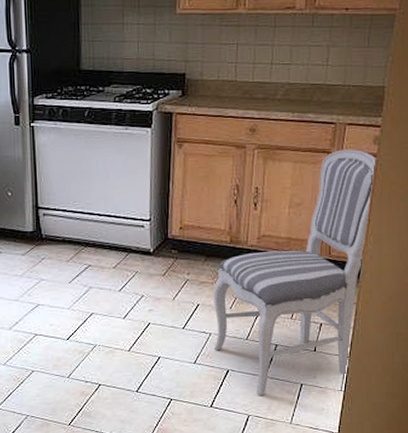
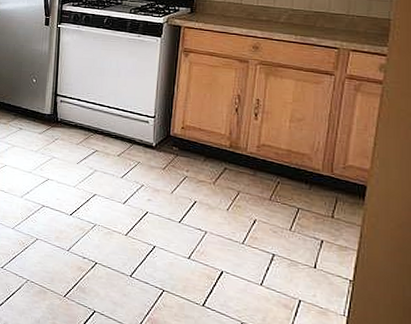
dining chair: present [213,149,376,396] -> none [208,73,382,305]

